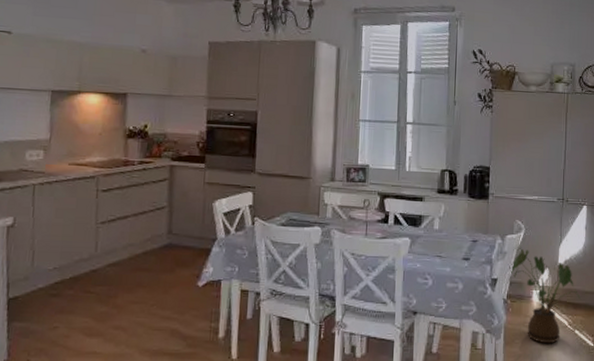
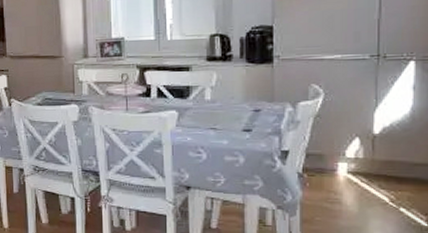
house plant: present [510,248,581,344] -> none [305,116,407,223]

